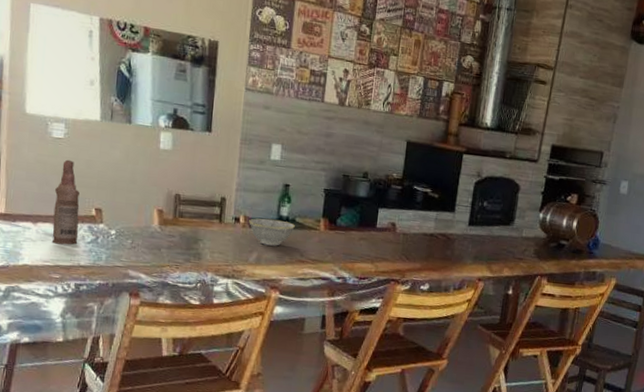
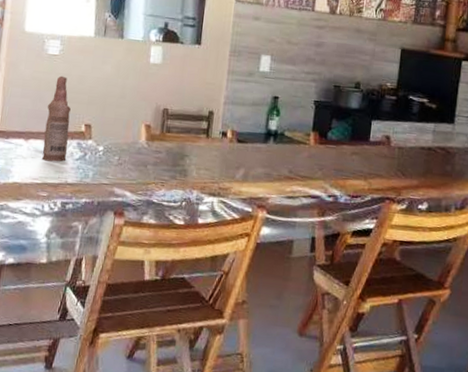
bowl: present [249,218,295,246] -> none [236,132,284,162]

